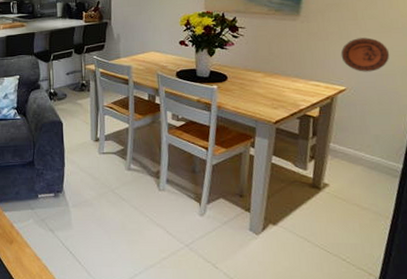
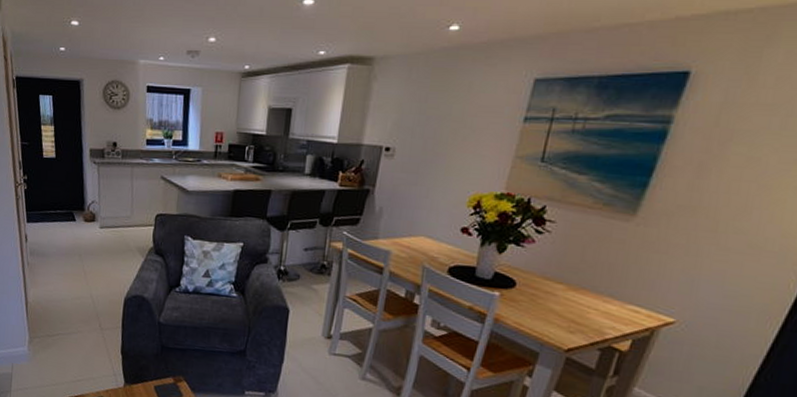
decorative plate: present [340,37,390,72] -> none [679,257,751,305]

